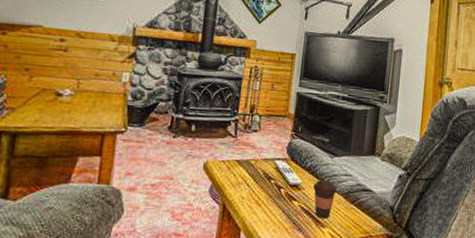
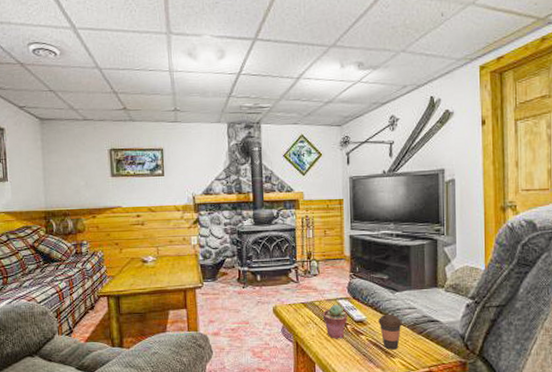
potted succulent: none [256,164,283,204] -> present [322,304,347,339]

